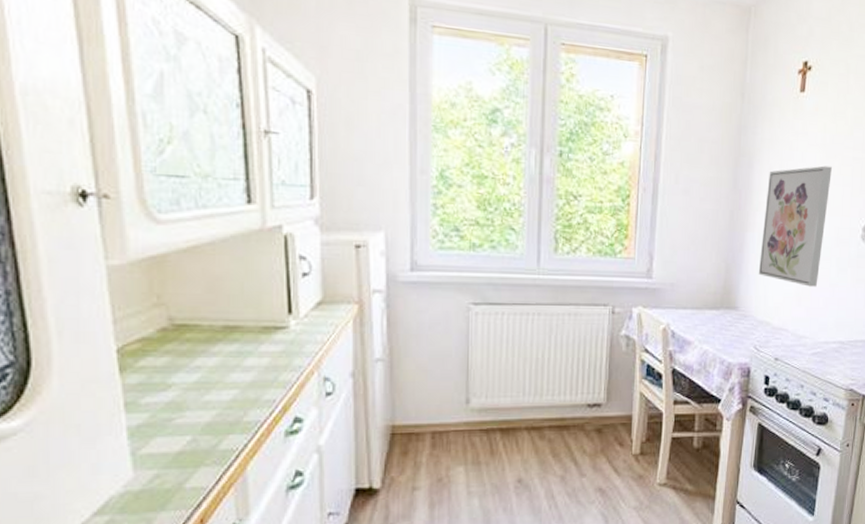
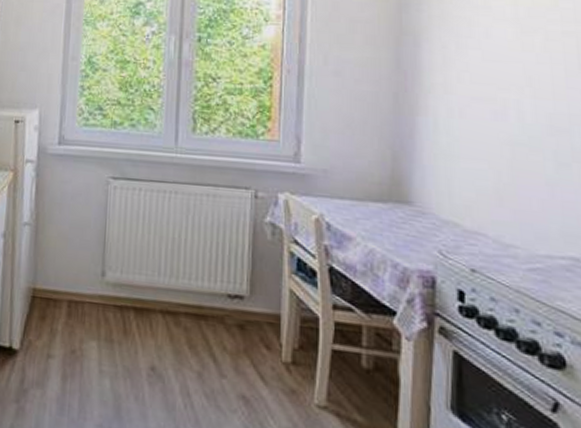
wall art: present [758,165,832,287] -> none [437,42,532,184]

